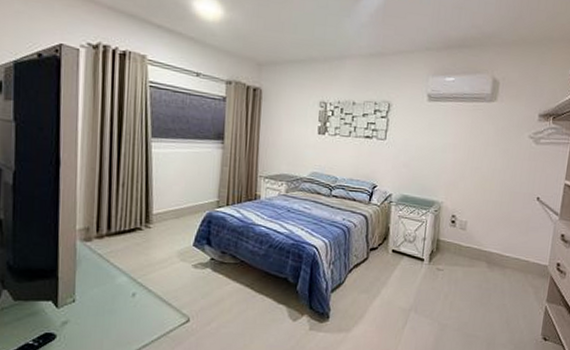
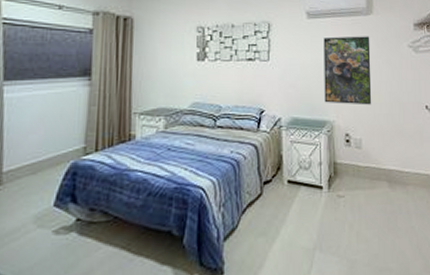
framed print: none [435,121,490,191] -> present [323,36,372,105]

